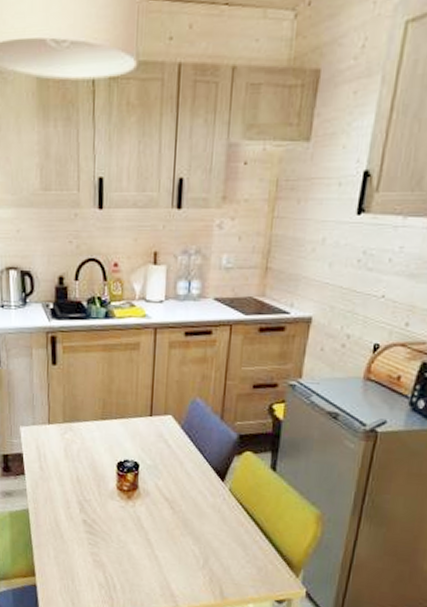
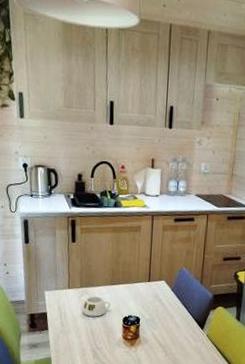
mug: none [66,433,102,461] -> present [83,296,111,317]

